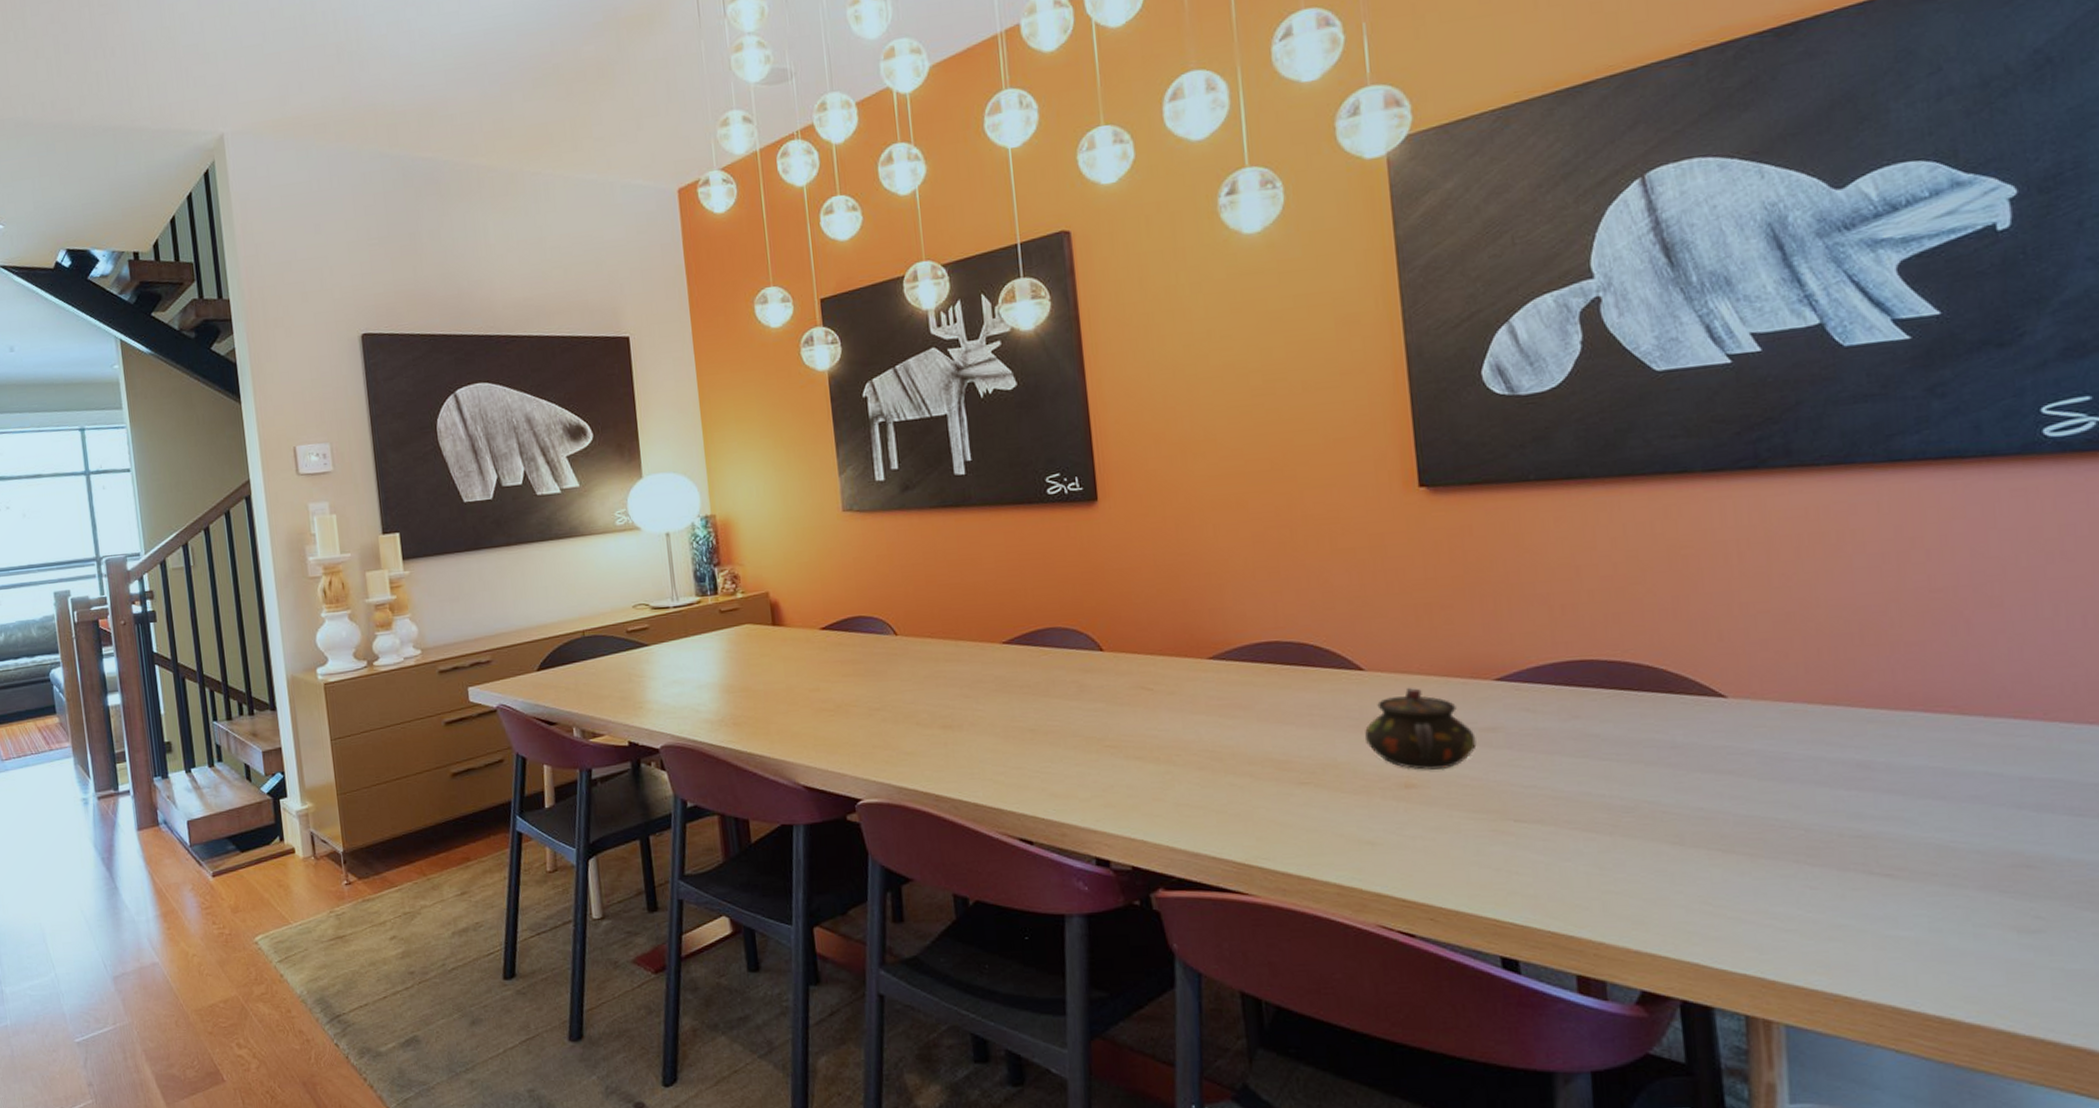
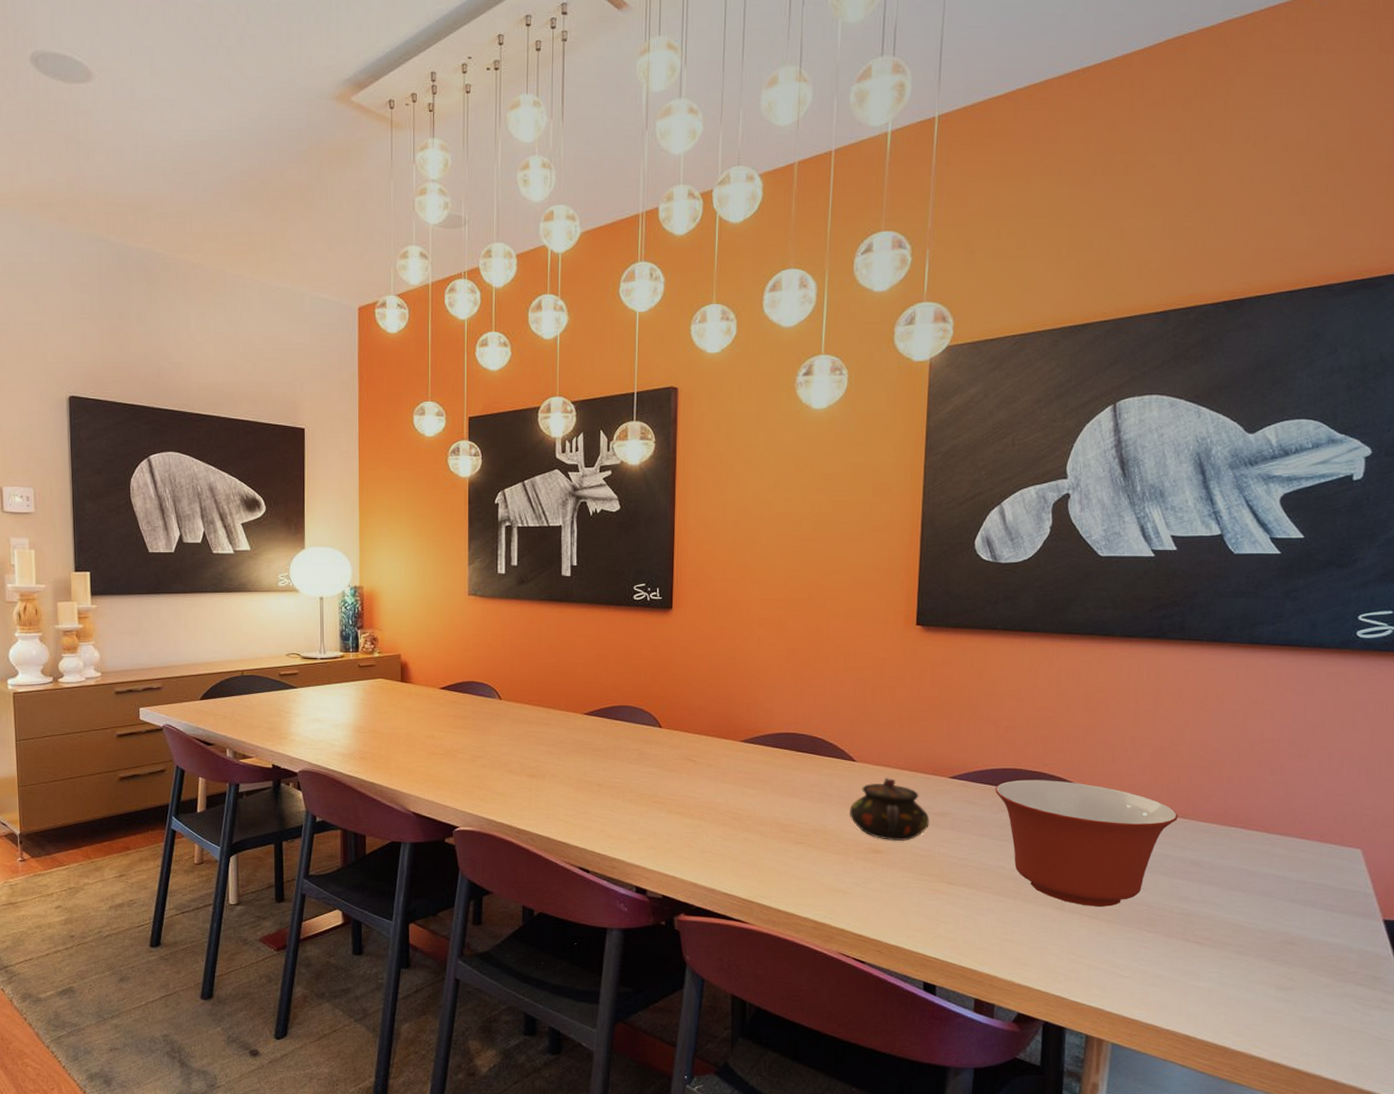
mixing bowl: none [1560,670,1828,837] -> present [995,779,1178,907]

